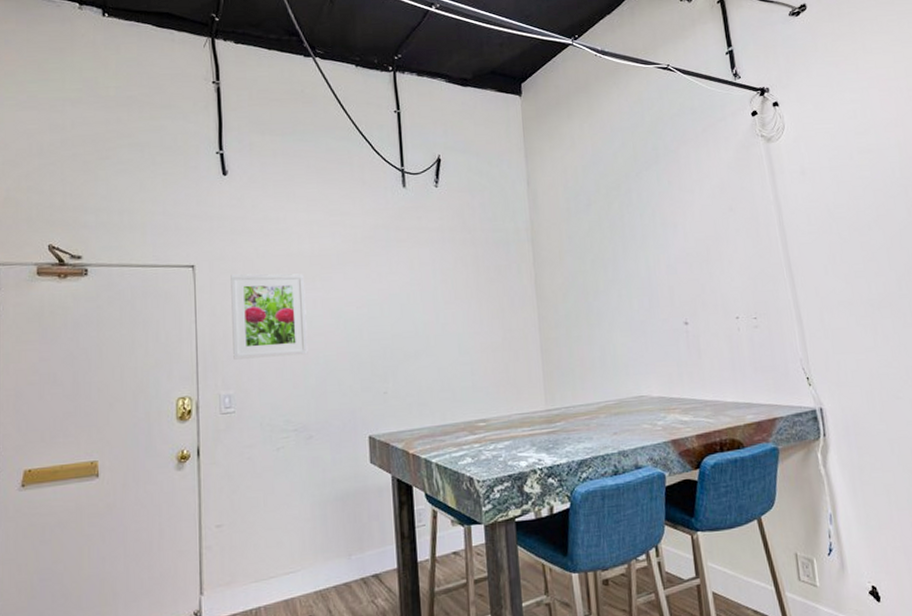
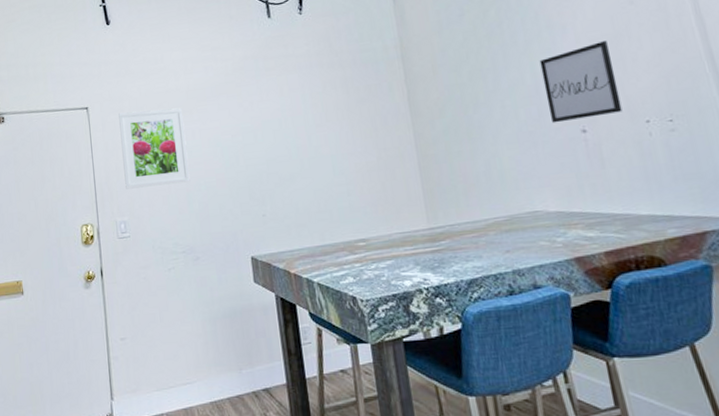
wall art: none [653,242,718,315] -> present [539,41,623,124]

